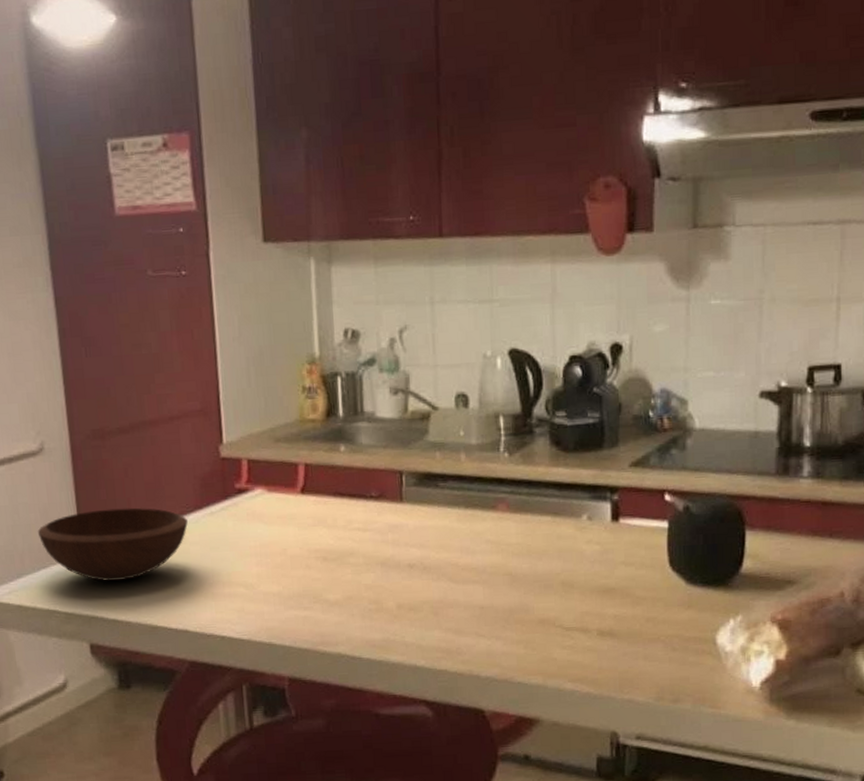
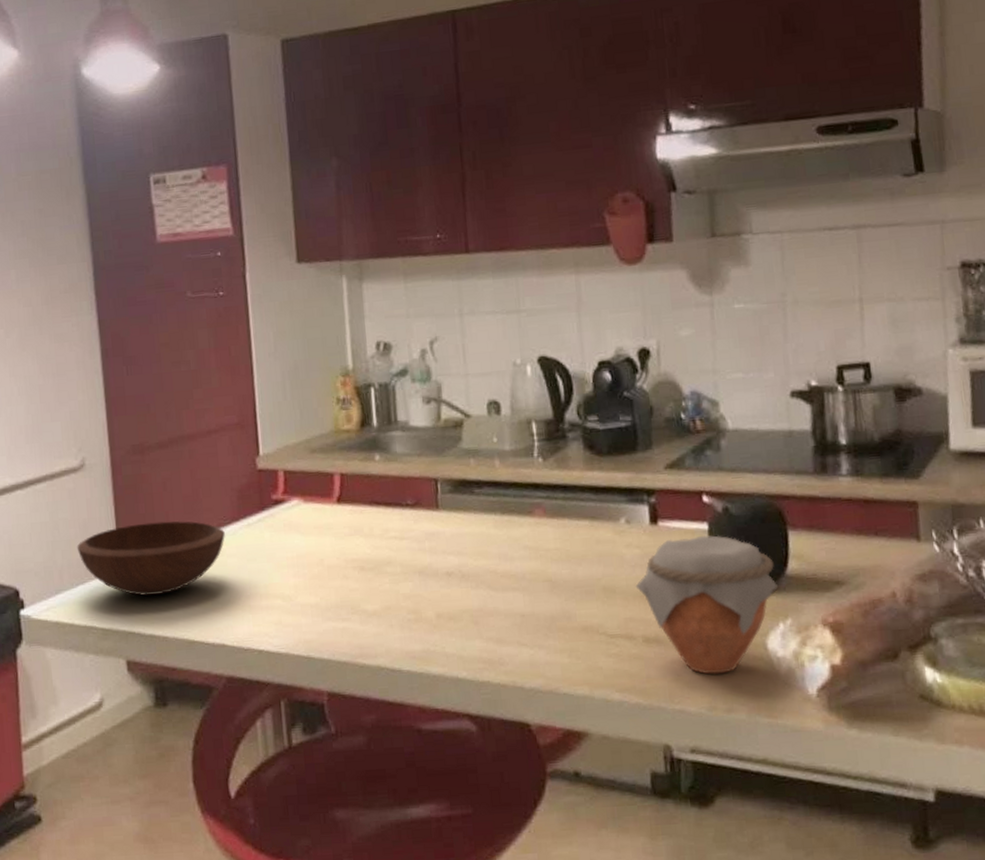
jar: none [593,533,731,667] -> present [635,535,778,675]

